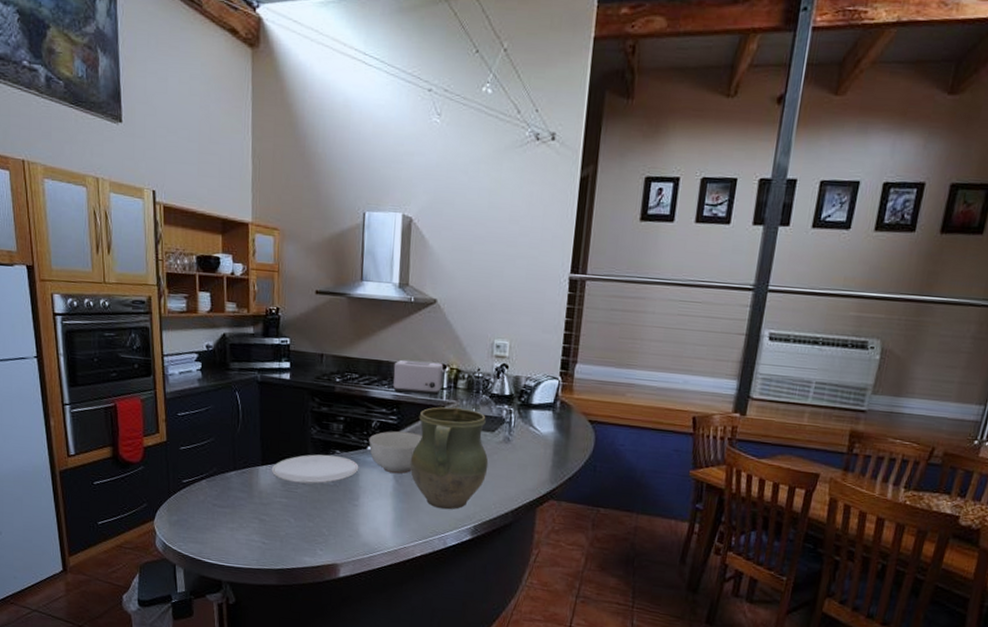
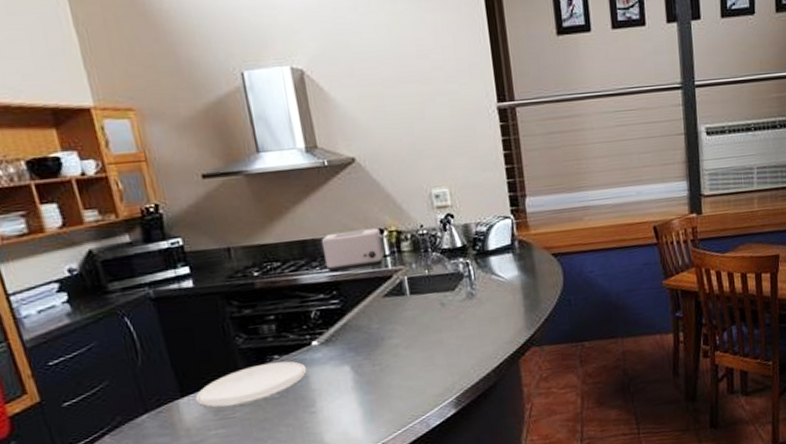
bowl: present [369,431,422,474] -> none [311,312,375,365]
ceramic jug: present [410,407,489,510] -> none [365,271,457,390]

